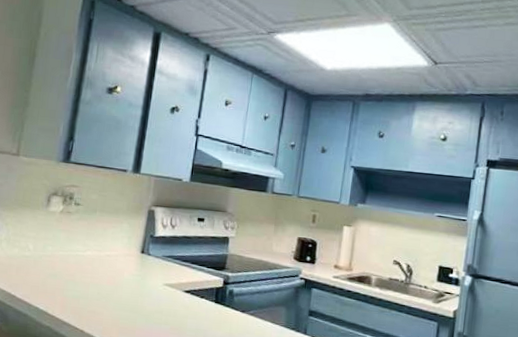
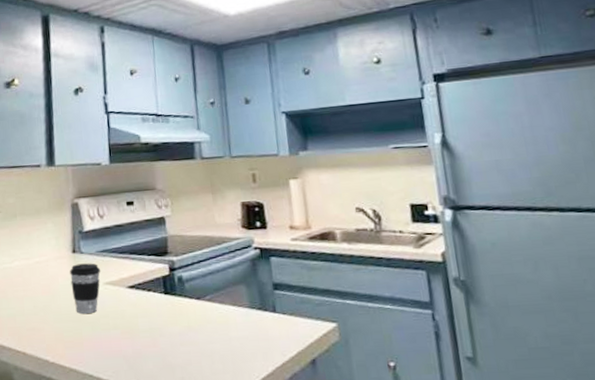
coffee cup: none [134,263,164,308] -> present [70,263,101,315]

